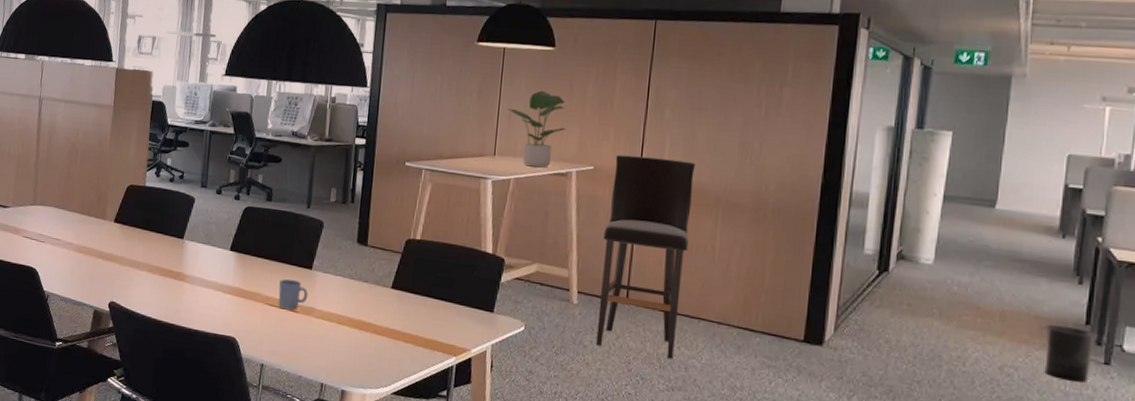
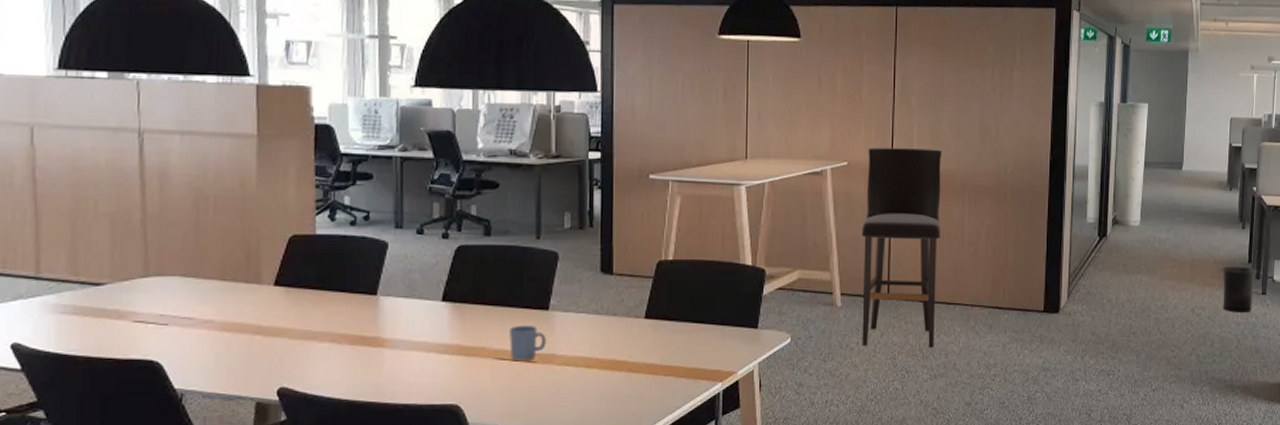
potted plant: present [507,90,567,168] -> none [756,85,818,168]

